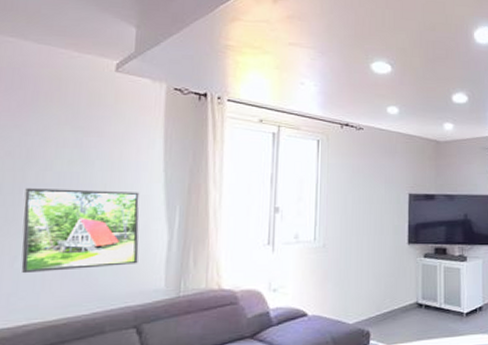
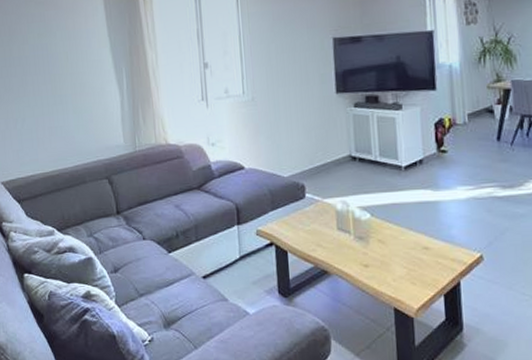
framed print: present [21,187,140,274] -> none [12,57,101,134]

